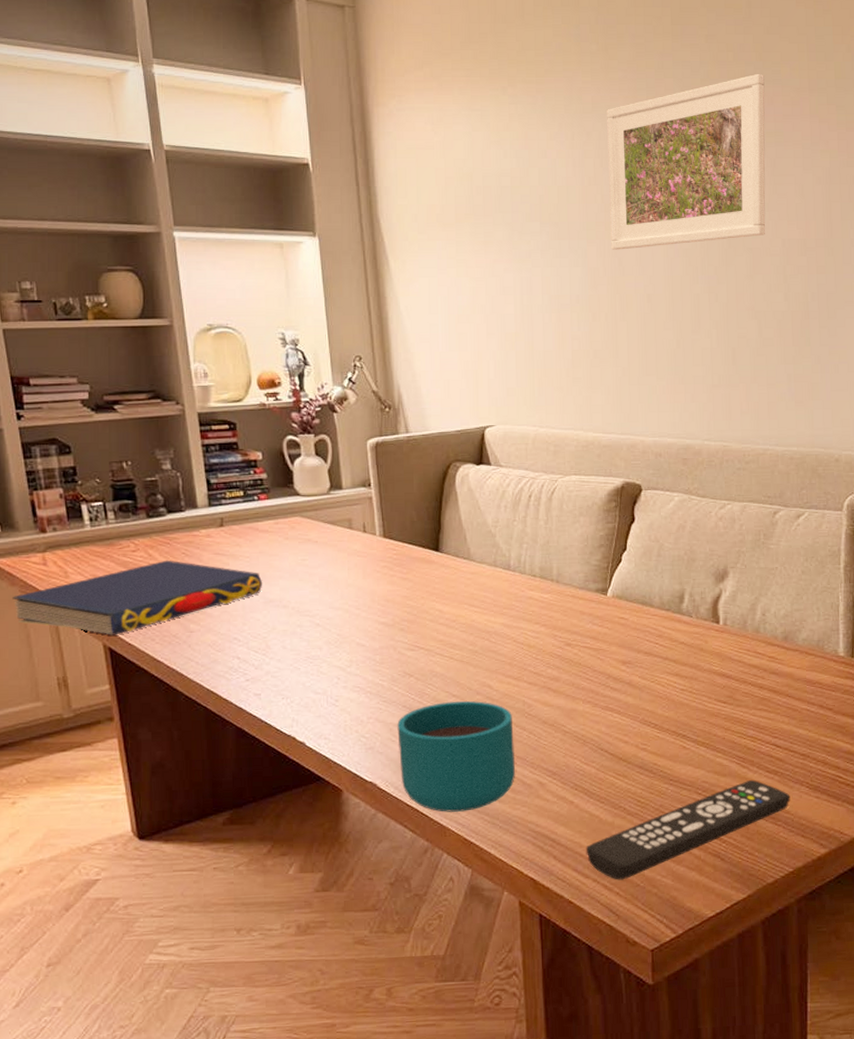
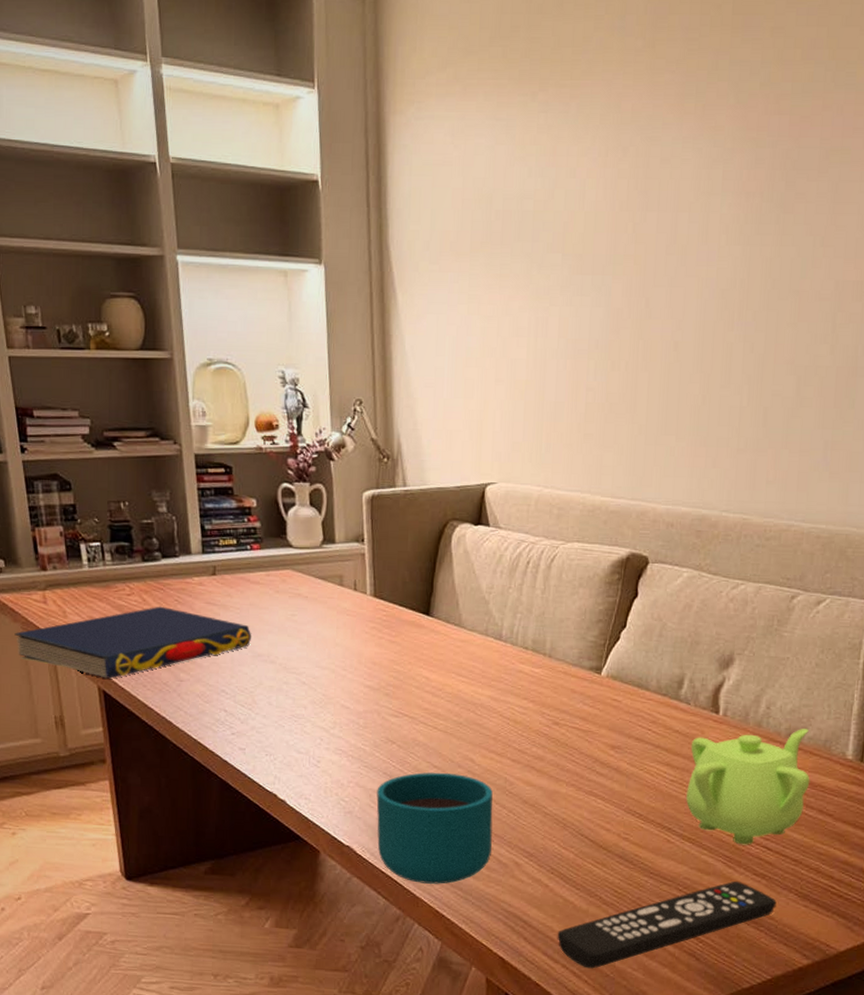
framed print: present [607,73,766,250] -> none [639,76,836,289]
teapot: none [696,630,809,745] -> present [686,728,810,845]

